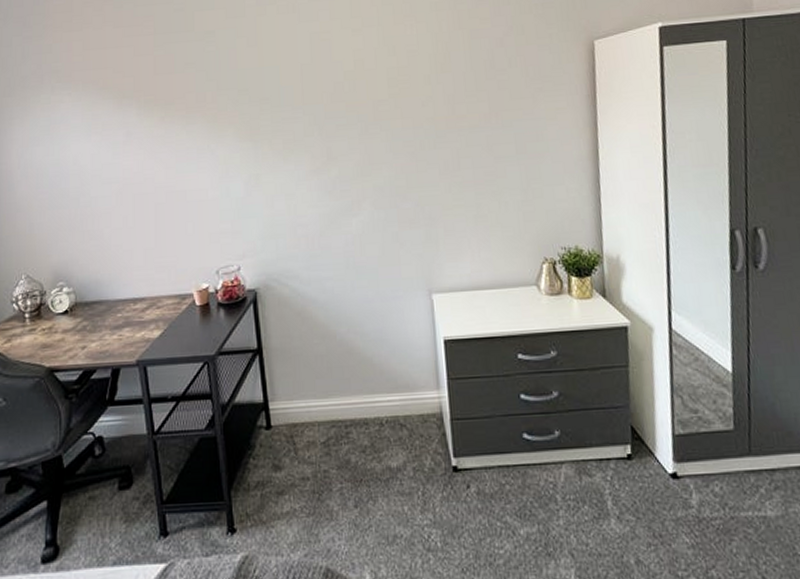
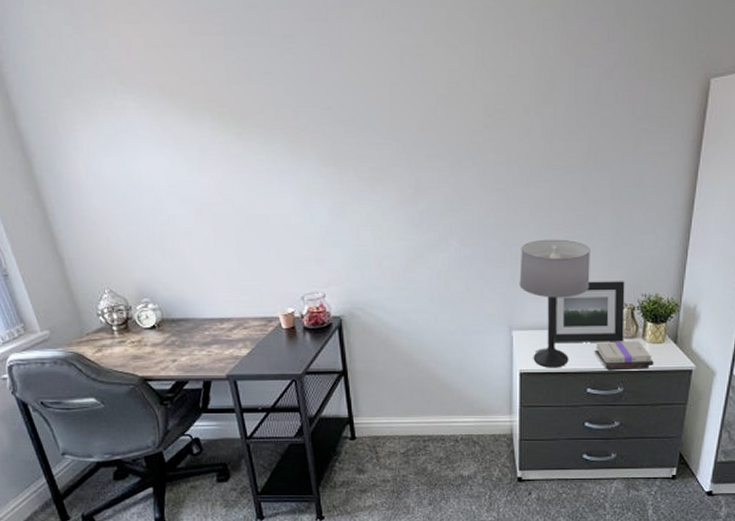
table lamp: none [433,196,507,333] -> present [519,239,591,368]
picture frame: none [465,235,550,304] -> present [547,281,625,342]
books: none [520,297,585,333] -> present [594,341,654,371]

